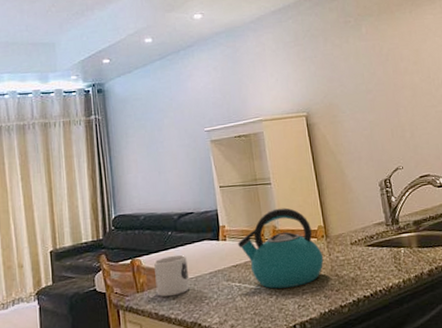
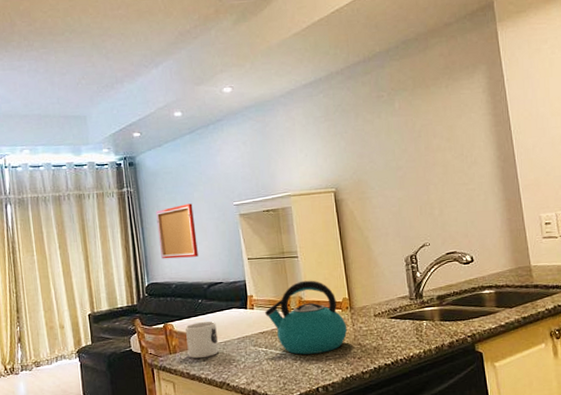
wall art: none [124,130,168,189] -> present [156,203,198,259]

